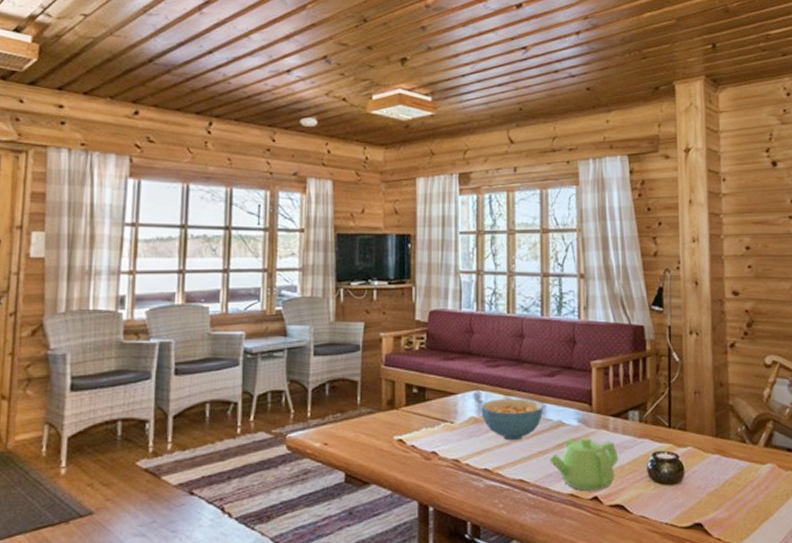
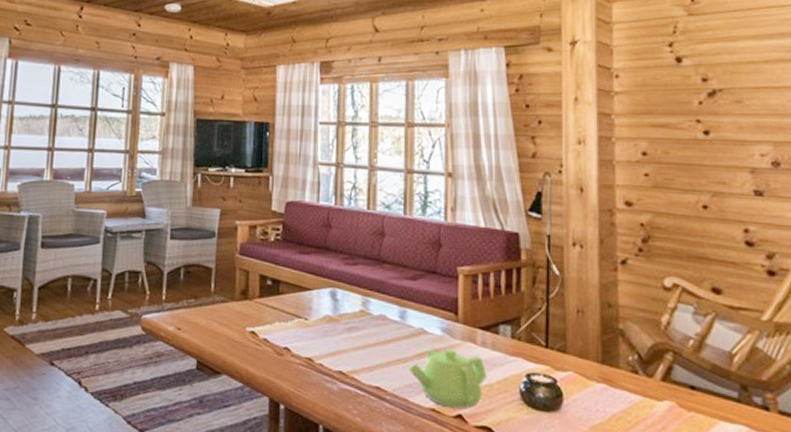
cereal bowl: present [481,398,544,441] -> none [337,298,405,345]

